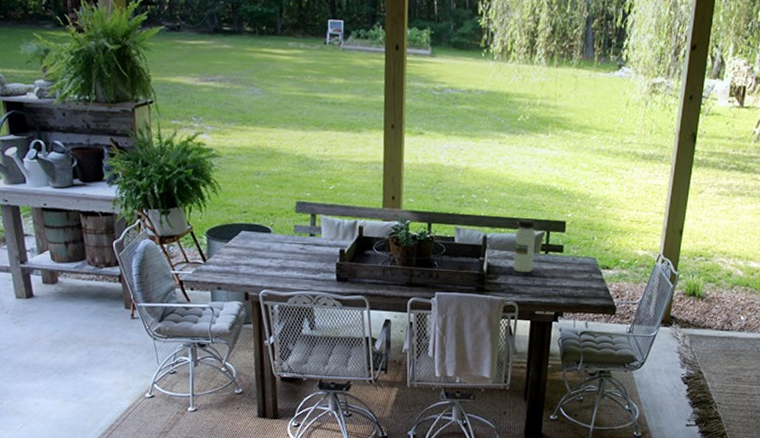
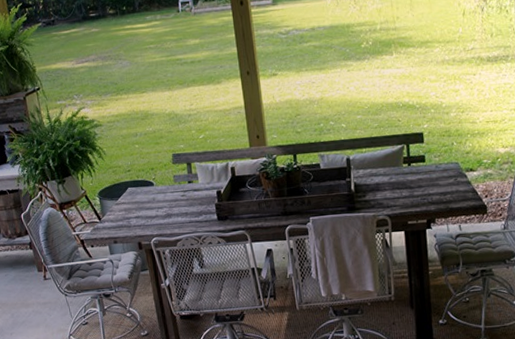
water bottle: present [513,218,536,273] -> none [376,135,399,187]

